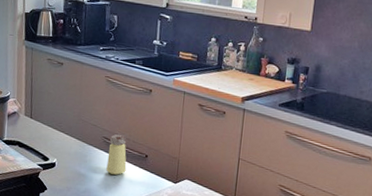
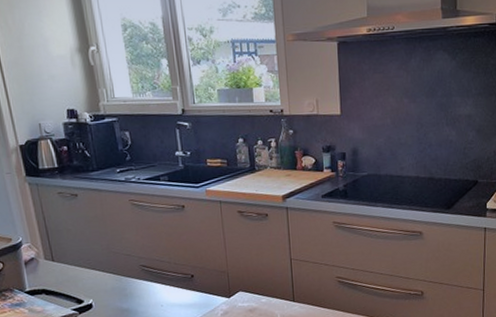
saltshaker: present [106,134,127,175] -> none [148,259,173,303]

